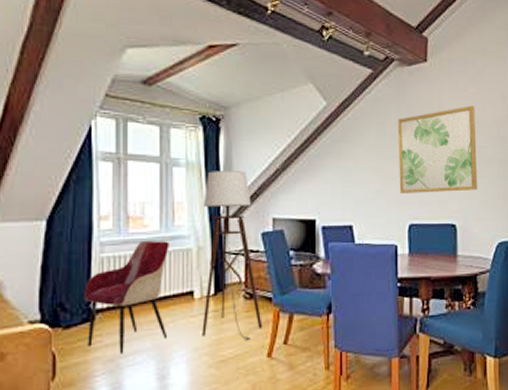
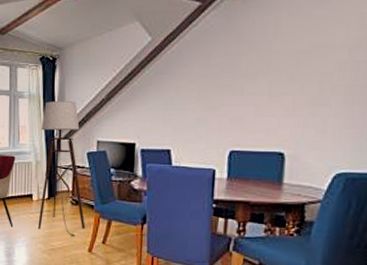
wall art: present [397,105,478,193] -> none [221,29,321,121]

